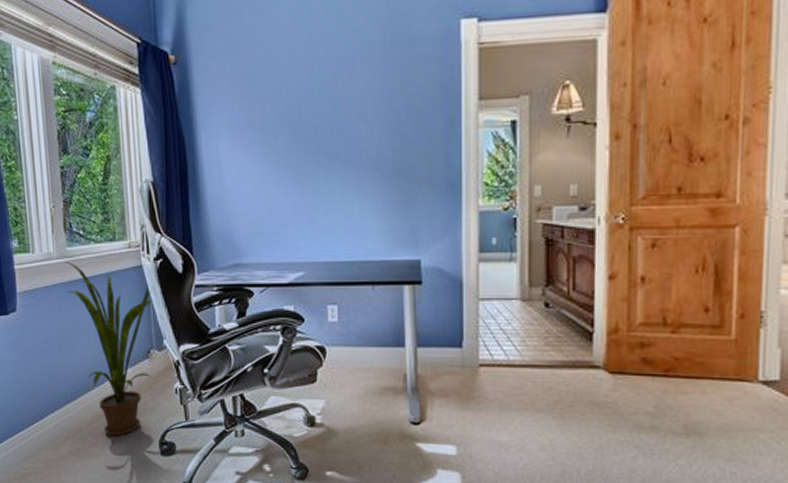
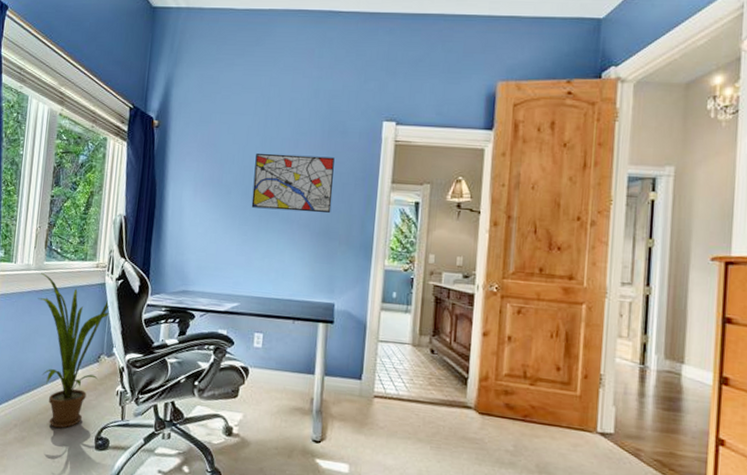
wall art: none [302,75,405,153] -> present [251,153,335,213]

